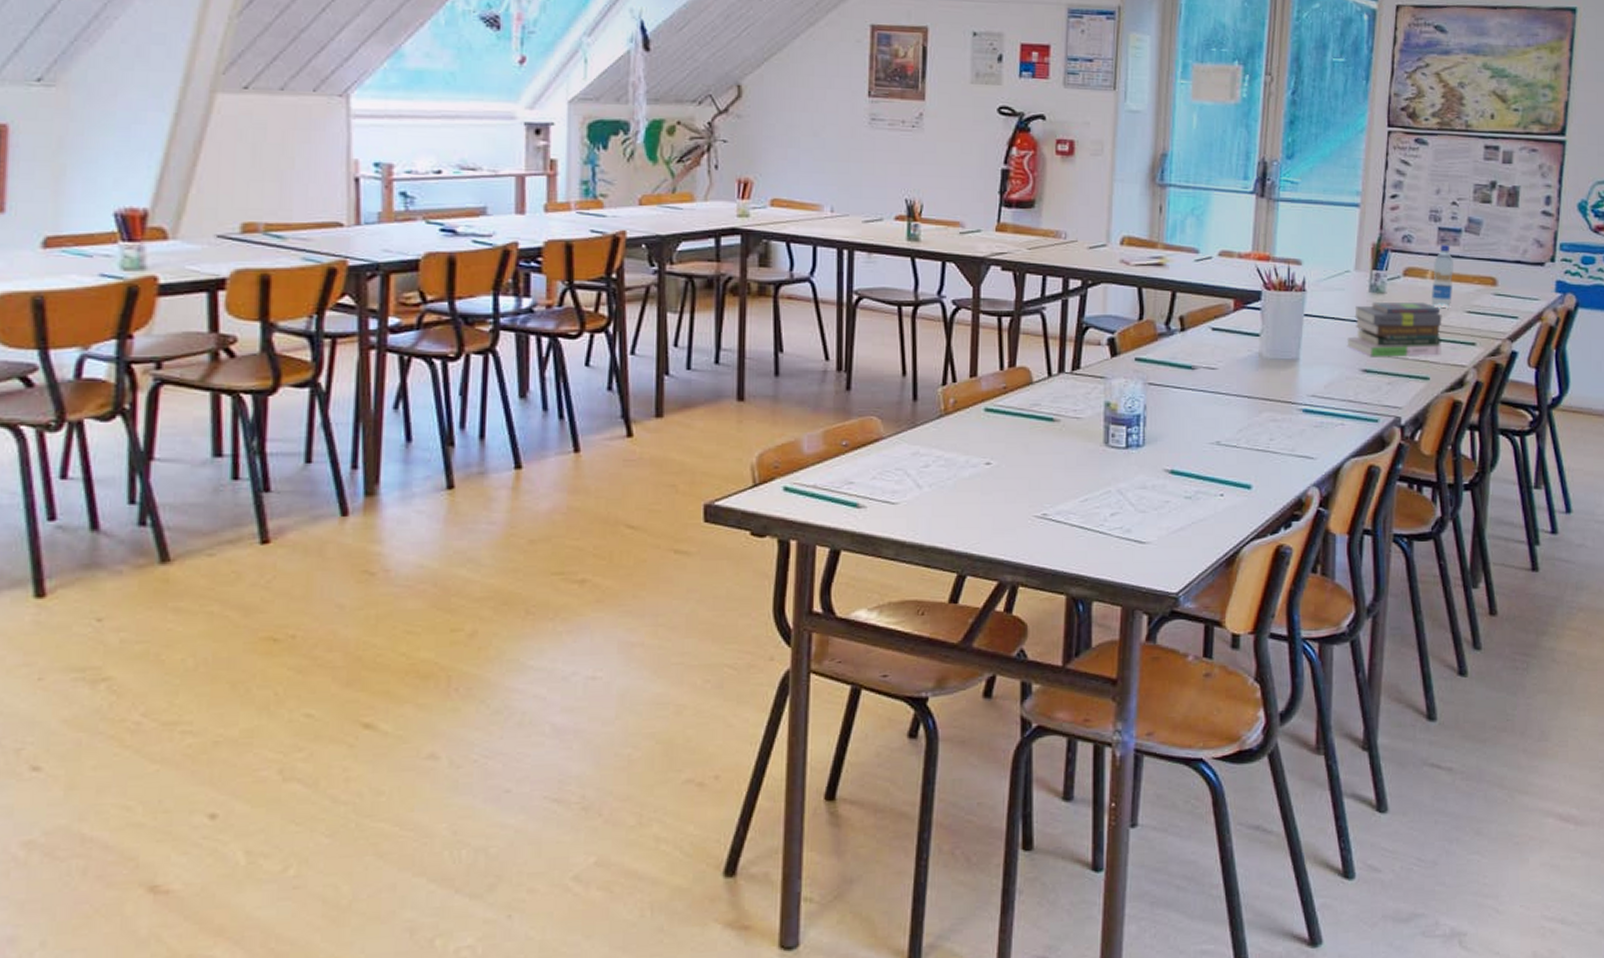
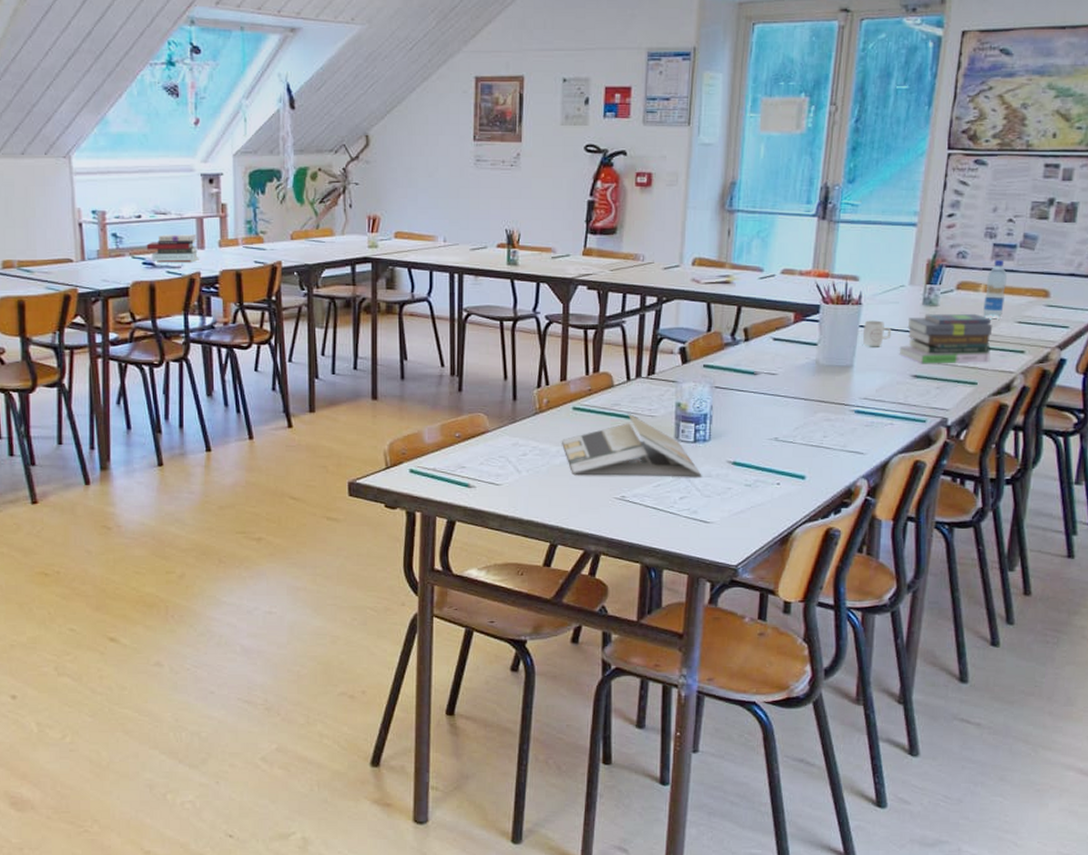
books: none [446,194,517,231] -> present [146,234,199,263]
brochure: none [972,414,1136,490] -> present [562,413,702,477]
mug: none [1308,309,1338,339] -> present [862,320,892,347]

